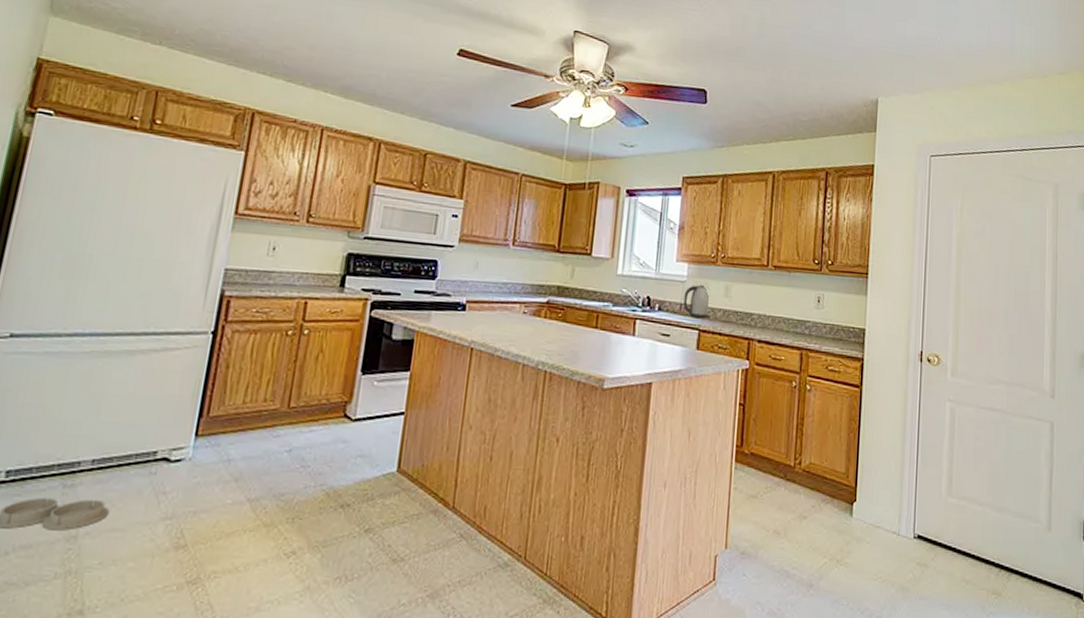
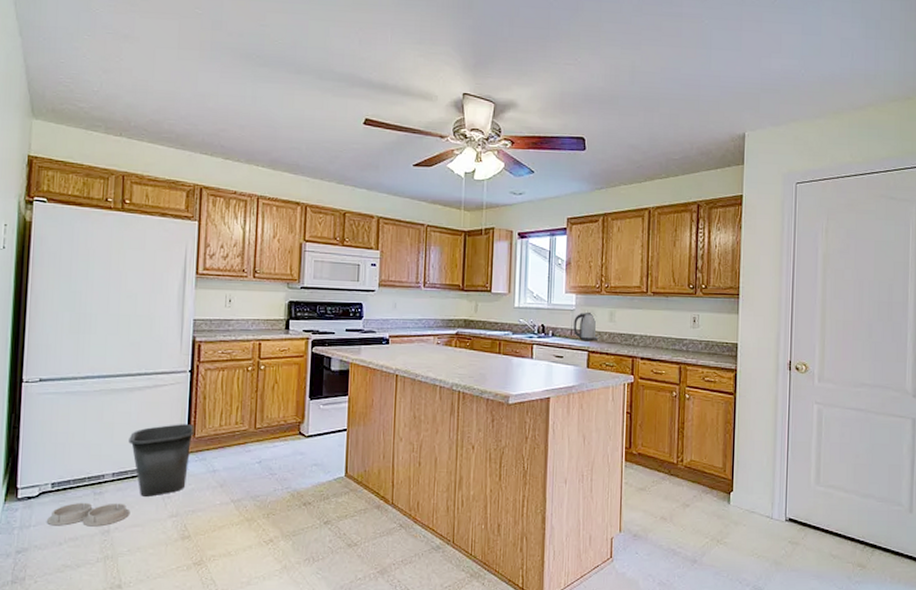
waste bin: none [119,398,212,492] -> present [128,424,196,497]

